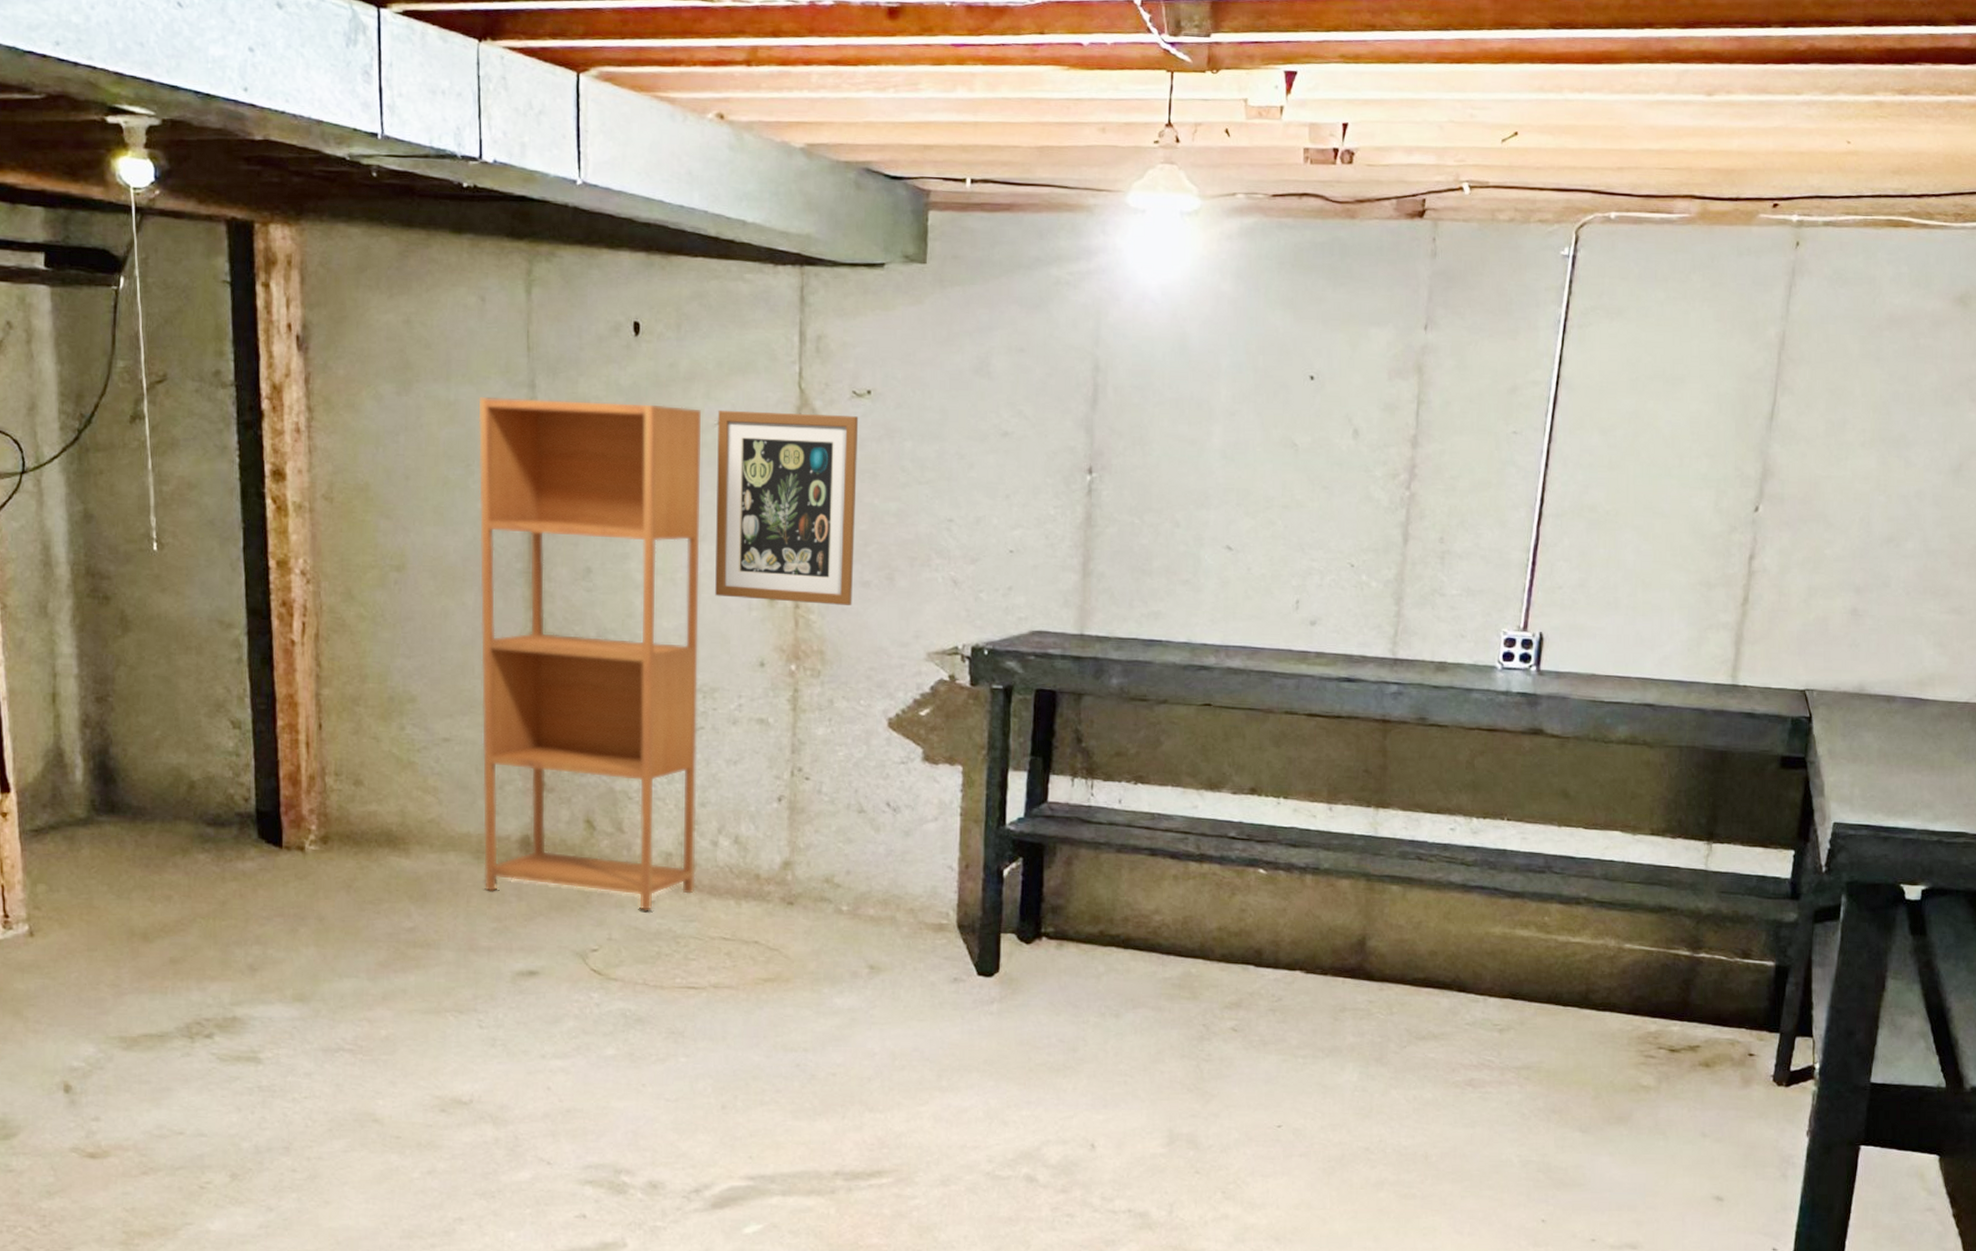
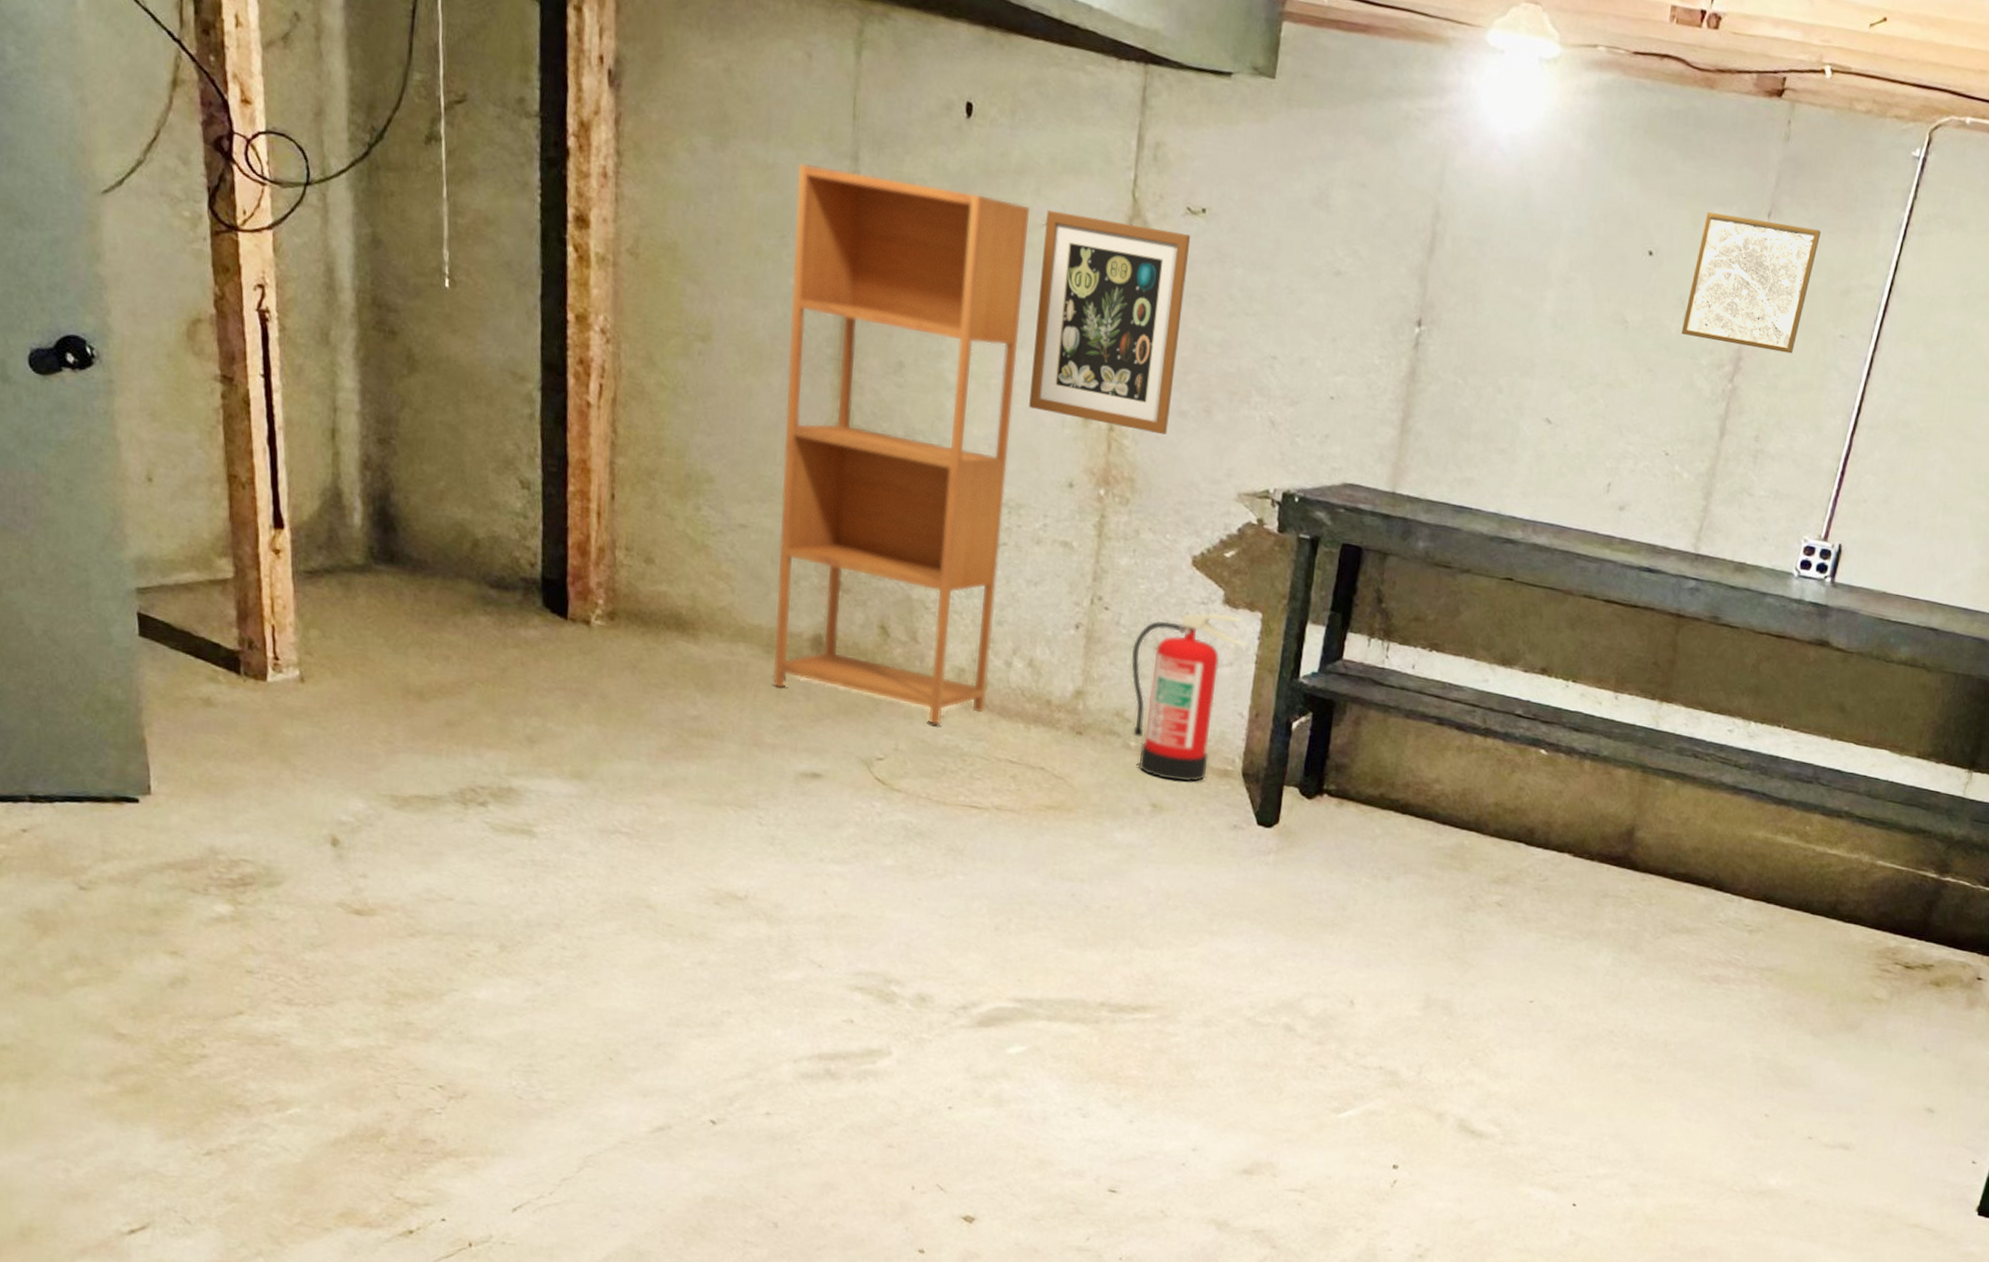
fire extinguisher: none [835,771,951,940] -> present [1131,613,1248,782]
wall art: none [1351,331,1480,455] -> present [1681,211,1821,354]

